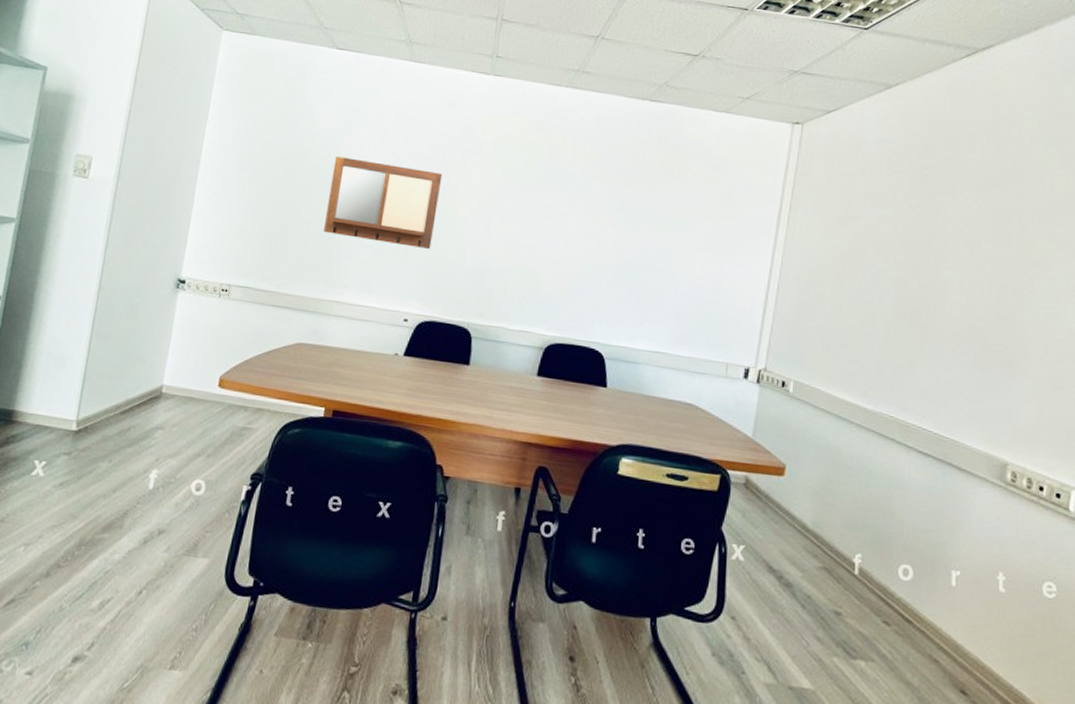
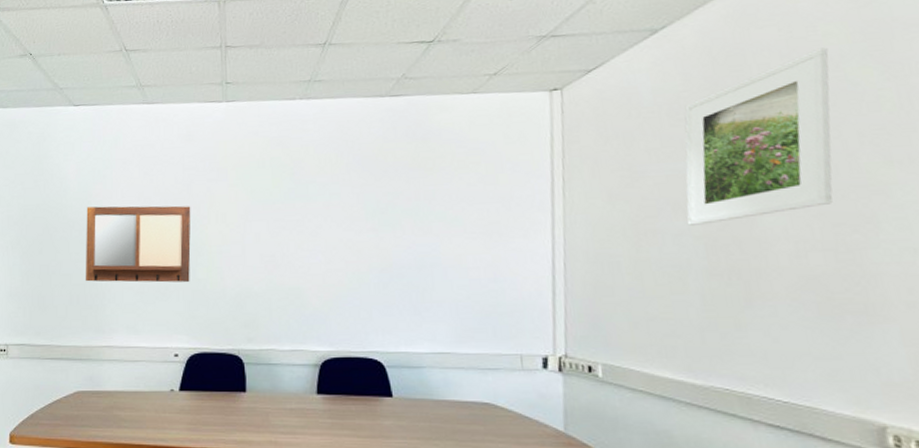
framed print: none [885,129,1023,269] -> present [684,47,833,226]

